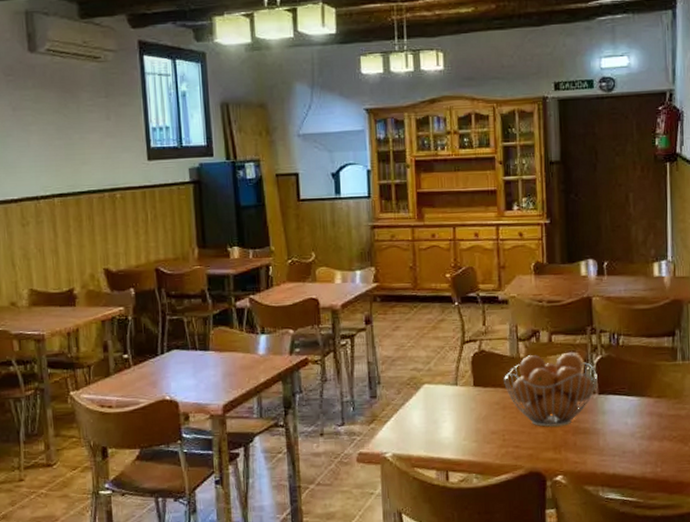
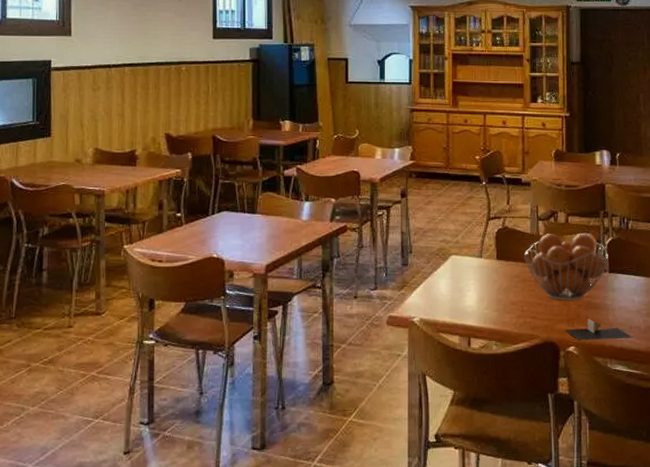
napkin holder: none [552,445,627,469] -> present [565,319,633,341]

